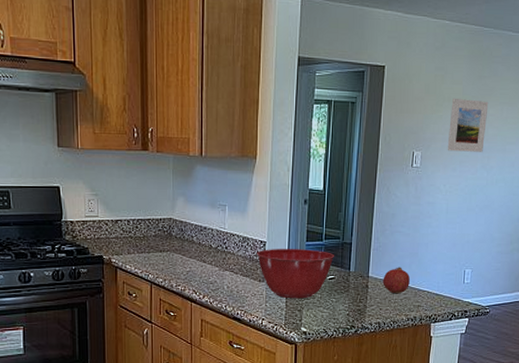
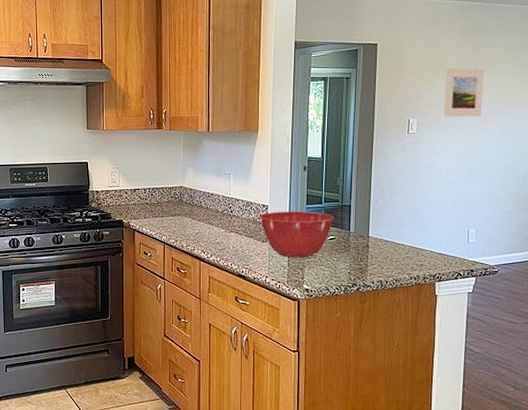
fruit: present [383,267,410,294] -> none [383,227,411,253]

